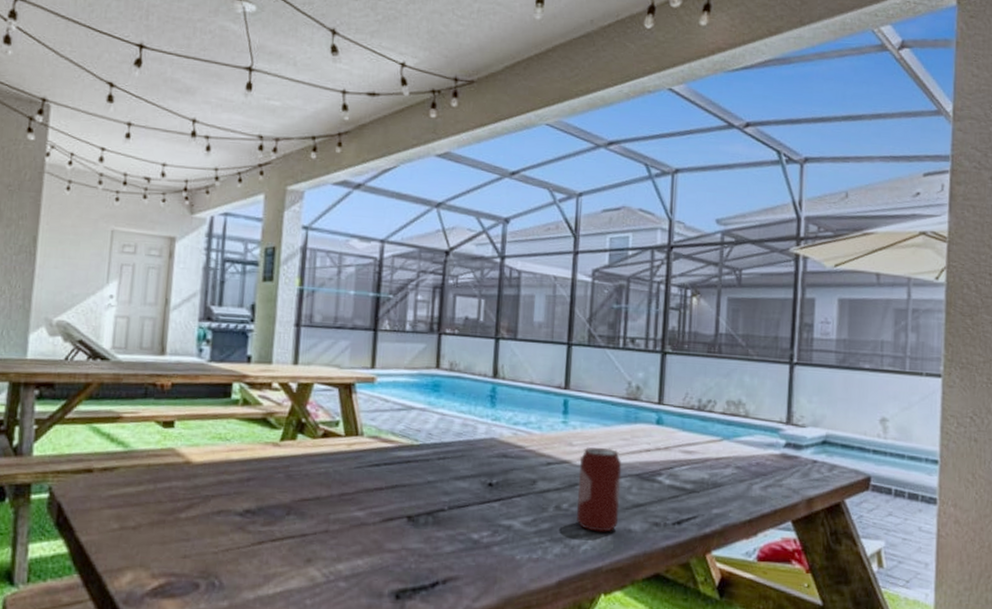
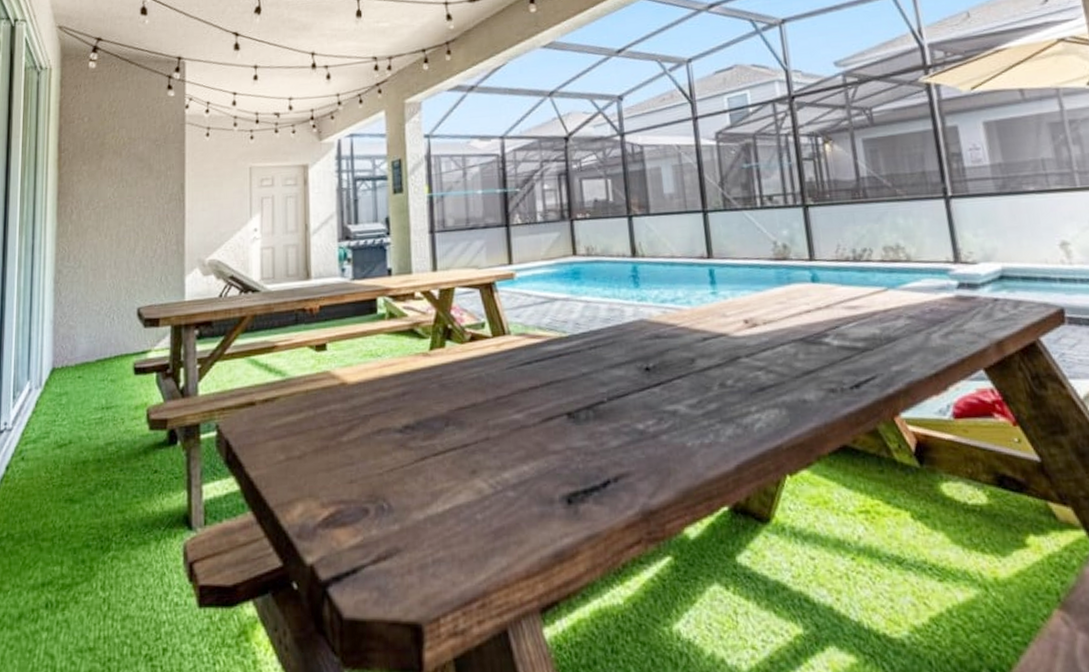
beverage can: present [576,446,622,532] -> none [736,314,791,407]

